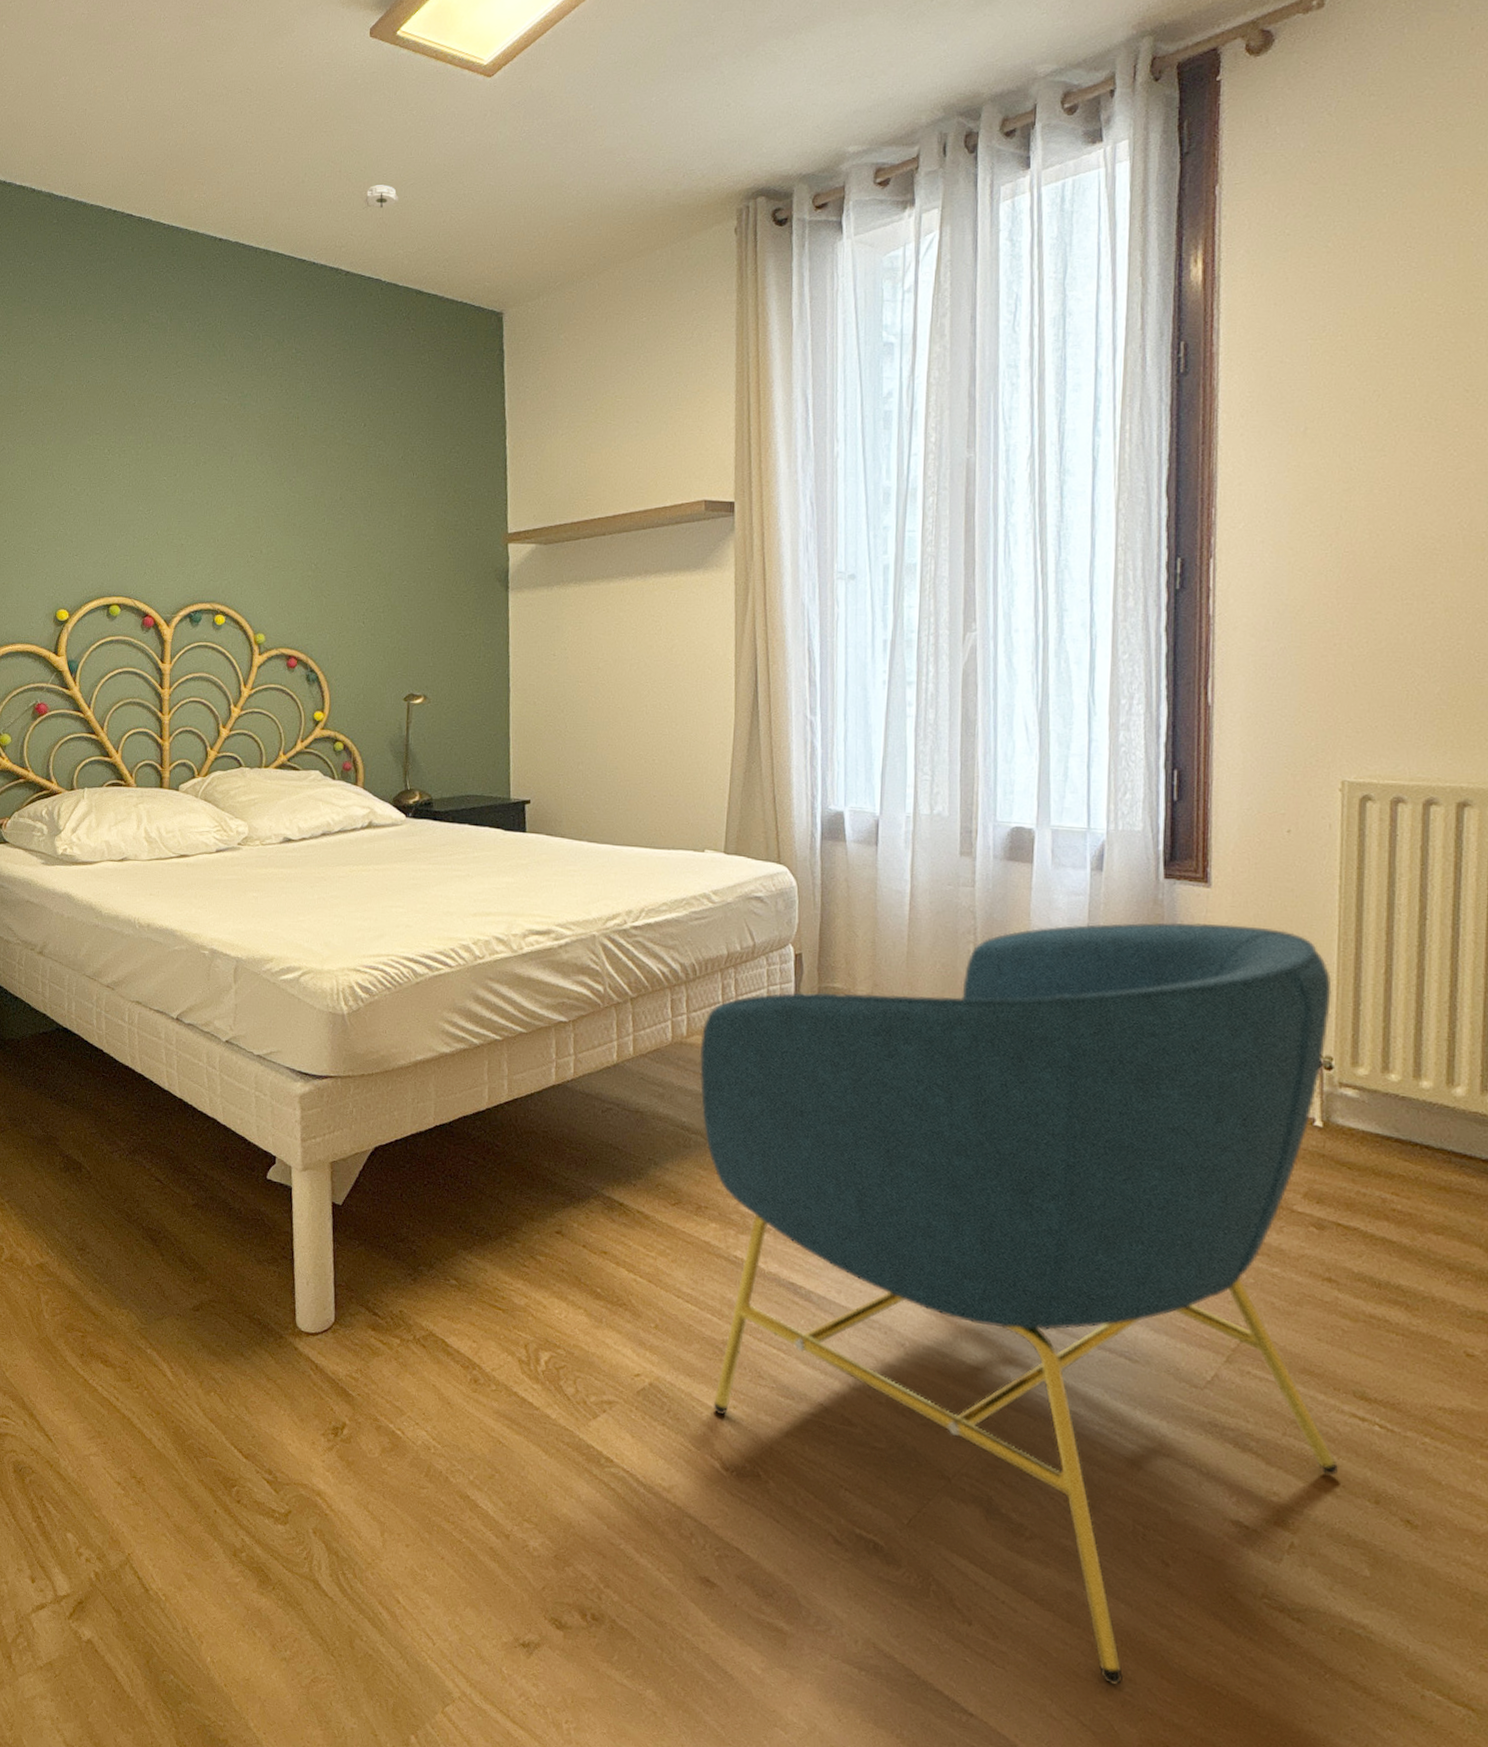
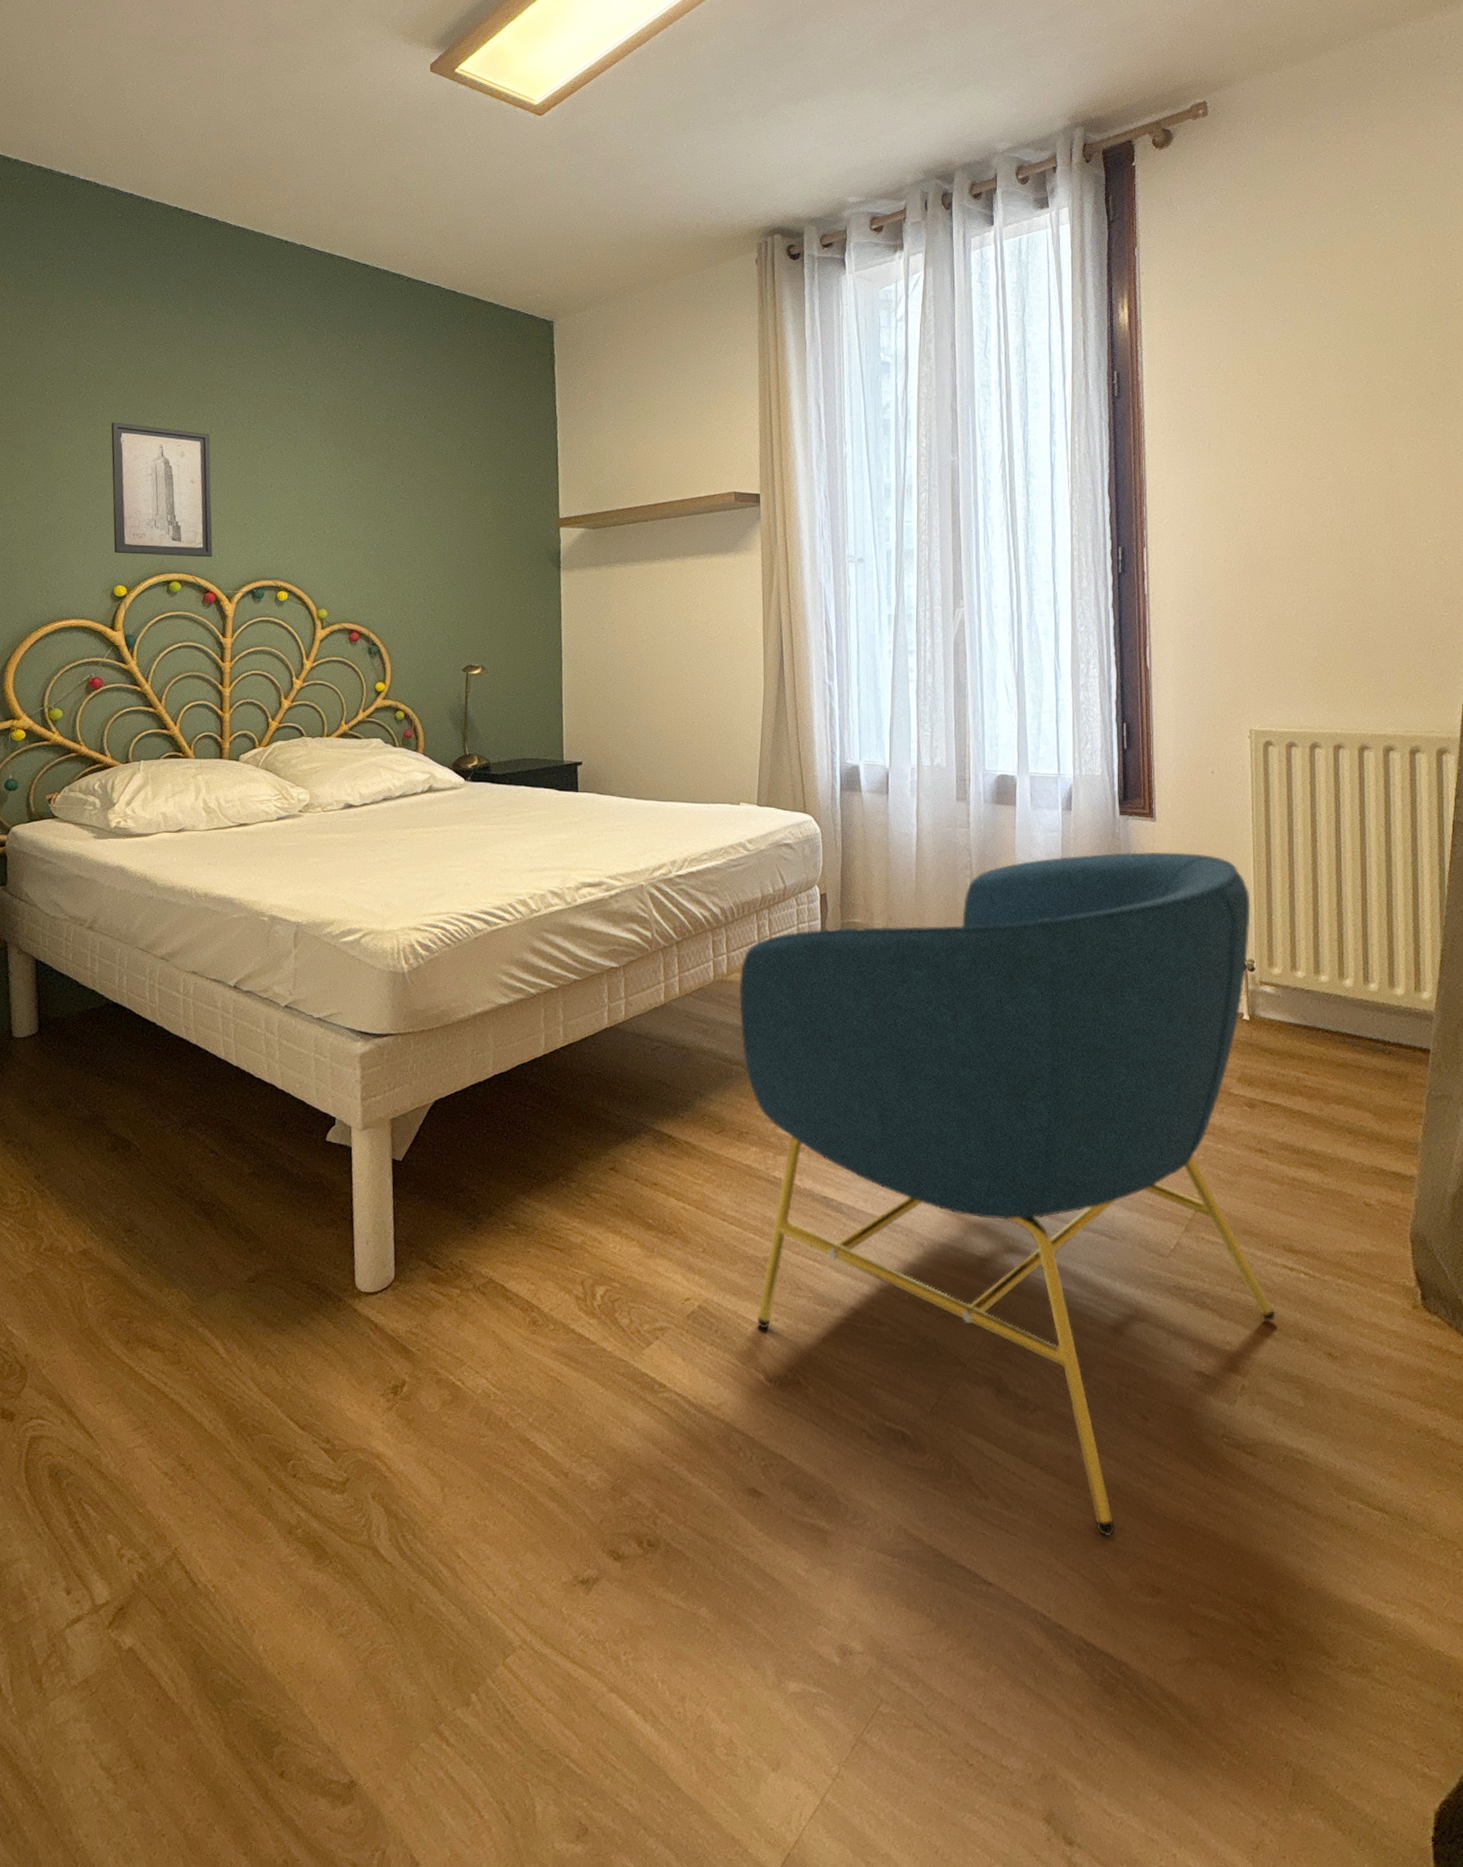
wall art: none [51,440,151,580] -> present [111,422,213,558]
smoke detector: present [362,185,400,209] -> none [423,202,458,223]

